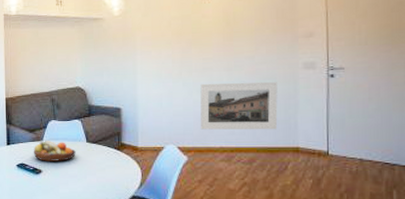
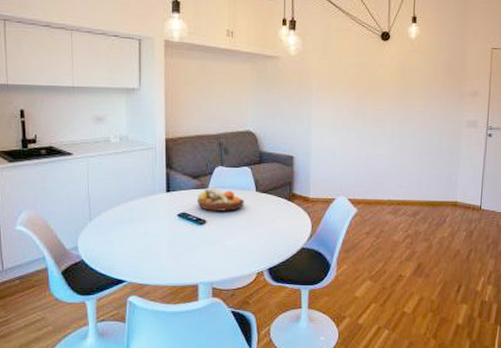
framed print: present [200,82,278,130] -> none [371,135,443,185]

